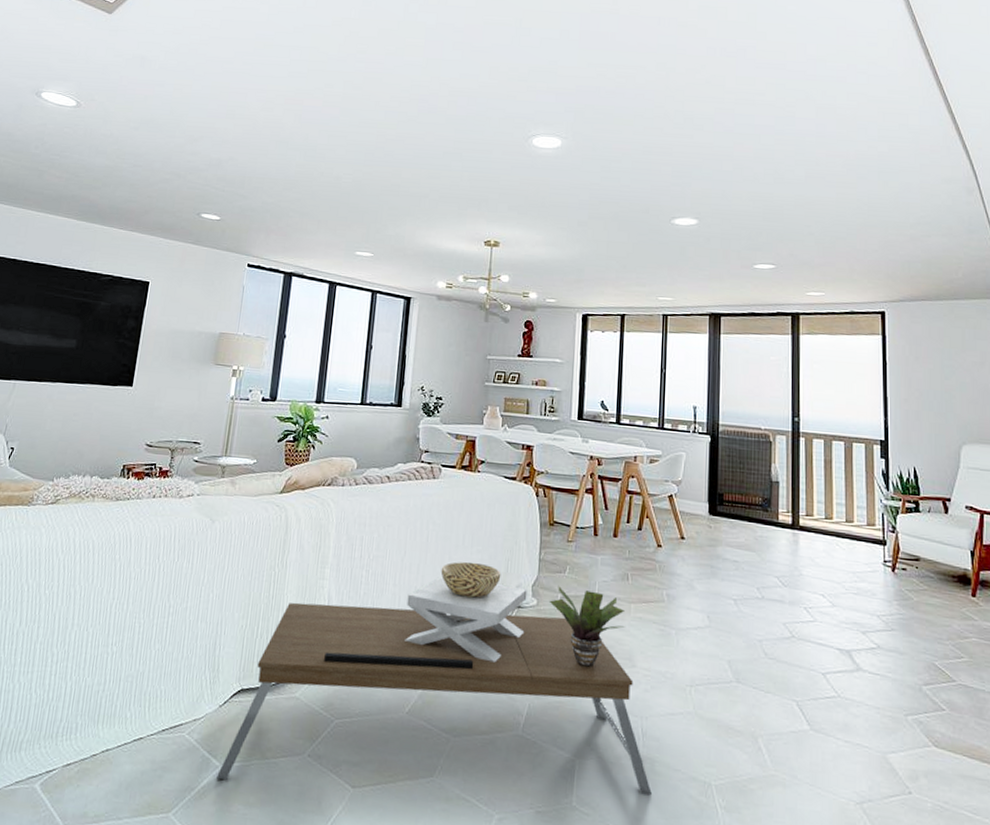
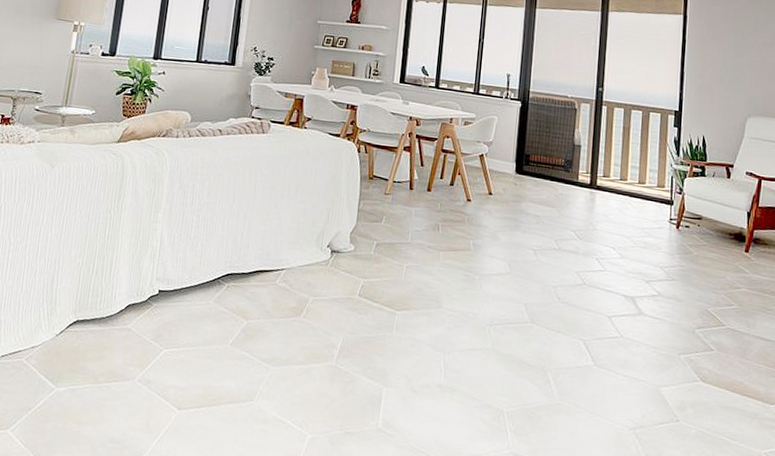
coffee table: present [216,602,652,796] -> none [52,243,450,420]
decorative bowl: present [405,561,527,663] -> none [231,210,346,301]
potted plant: present [549,585,626,668] -> none [365,233,435,308]

